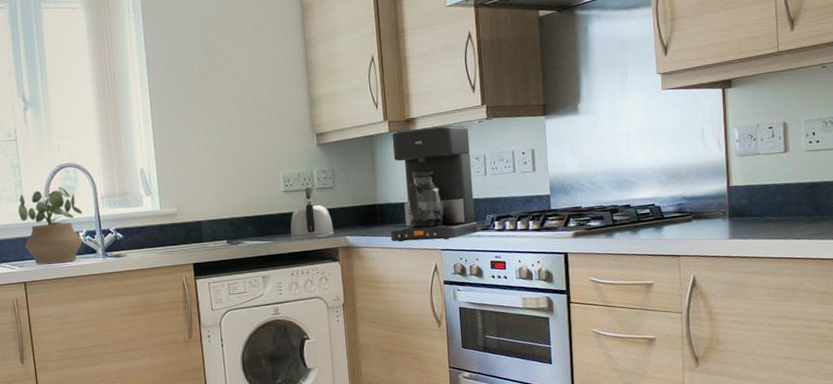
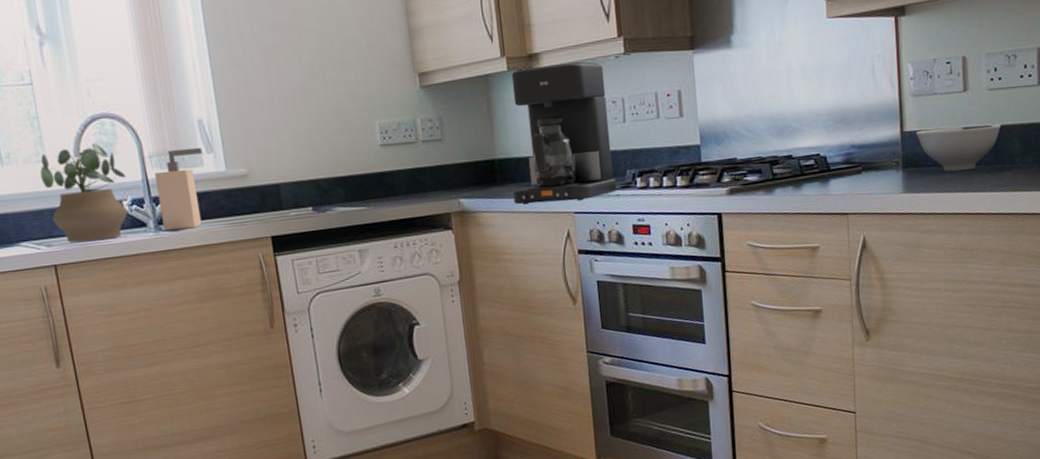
soap dispenser: none [104,191,143,257] -> present [154,147,203,231]
kettle: present [290,187,335,240] -> none [390,140,445,205]
bowl: none [742,180,819,221] -> present [917,123,1001,171]

